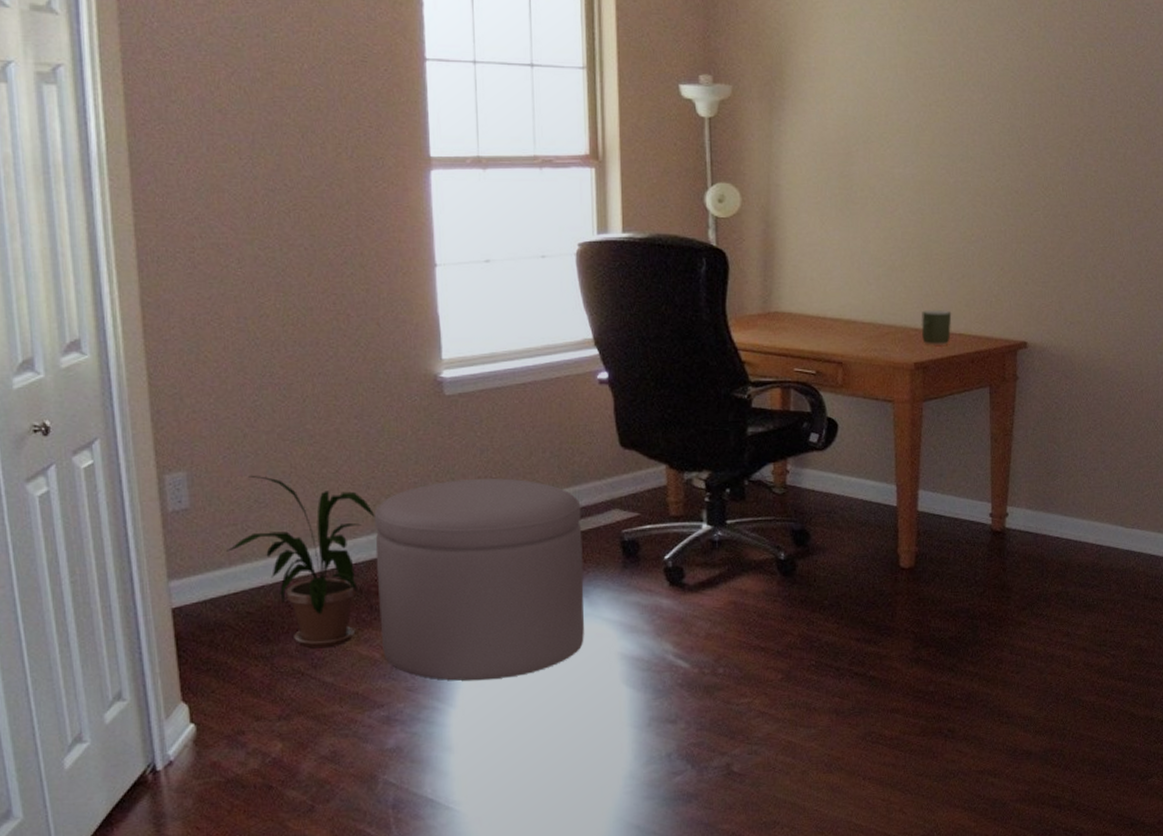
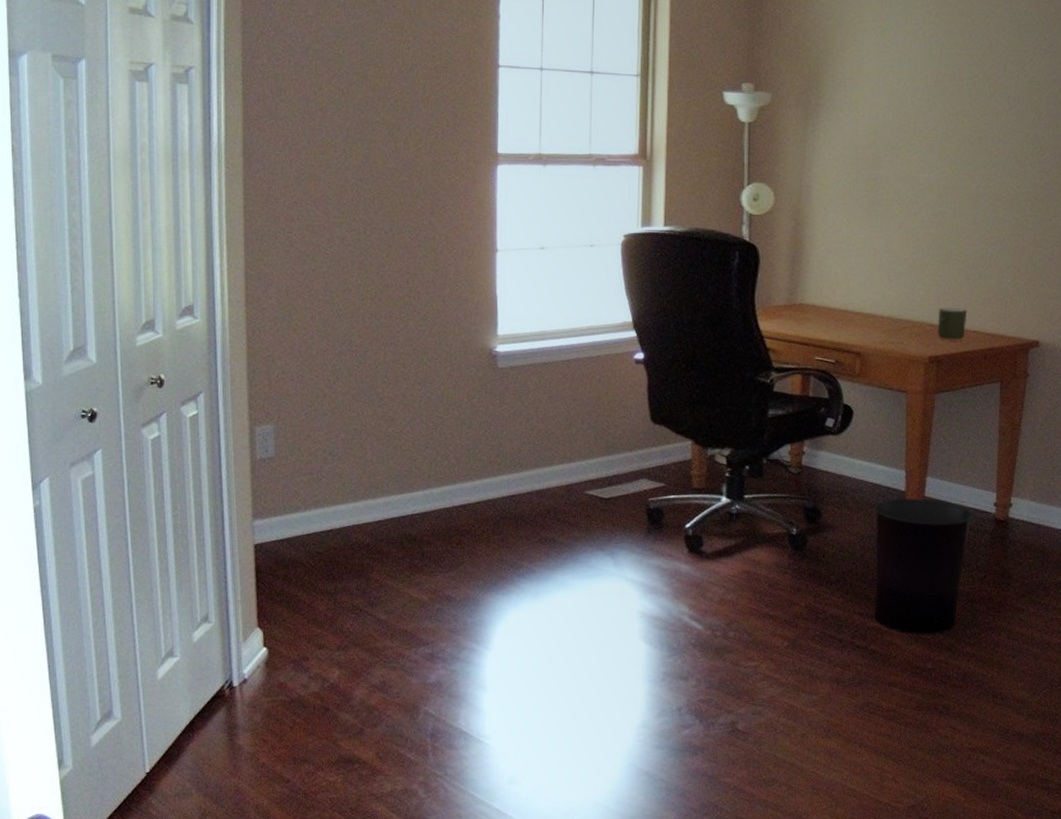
house plant: present [226,475,375,649] -> none [303,430,431,589]
ottoman: present [374,478,584,681] -> none [429,444,613,627]
waste bin: none [865,513,968,656] -> present [874,498,973,634]

